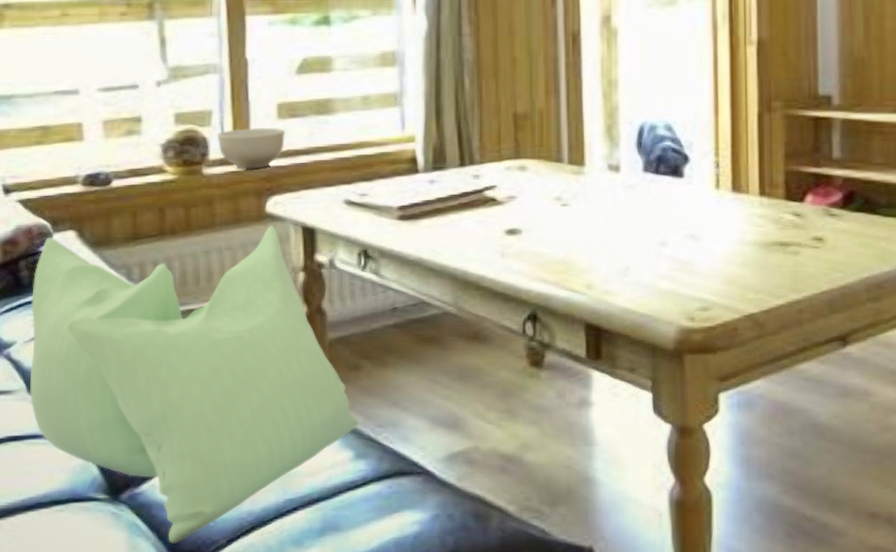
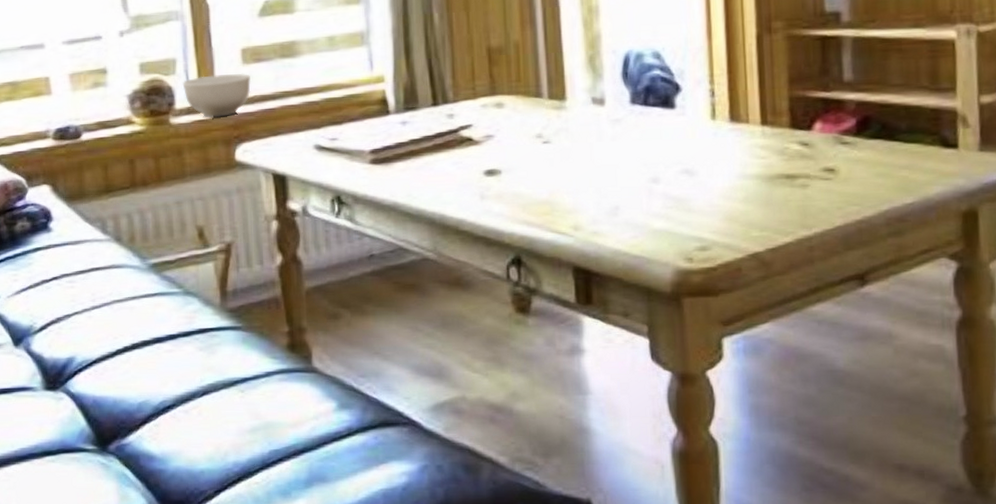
cushion: present [29,225,359,545] -> none [11,174,341,495]

